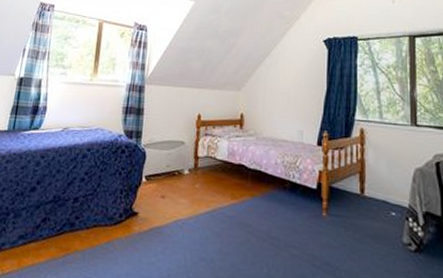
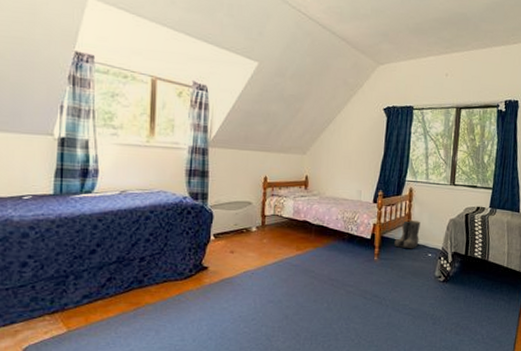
boots: none [346,166,378,205] -> present [394,219,421,249]

